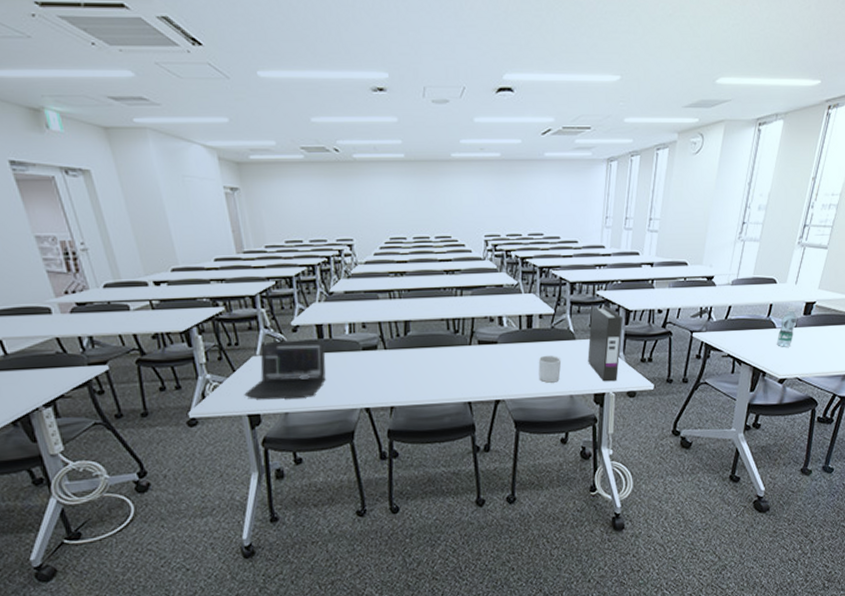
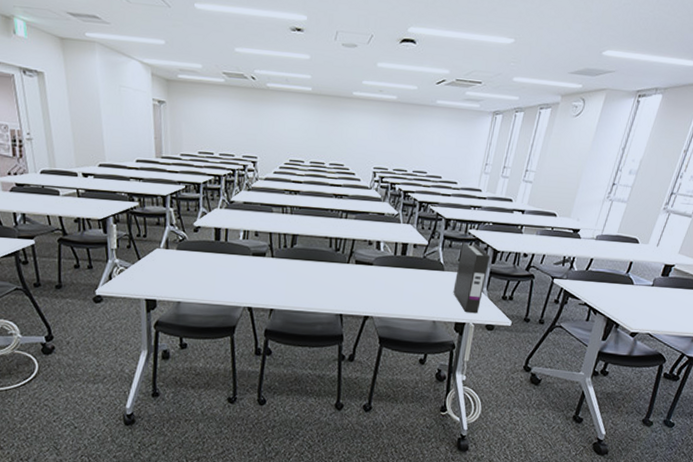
laptop: present [244,339,326,400] -> none [145,237,221,291]
mug: present [538,355,562,383] -> none [406,281,429,307]
bottle: present [777,306,797,347] -> none [633,266,655,304]

